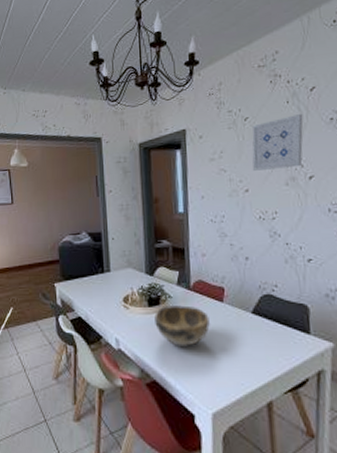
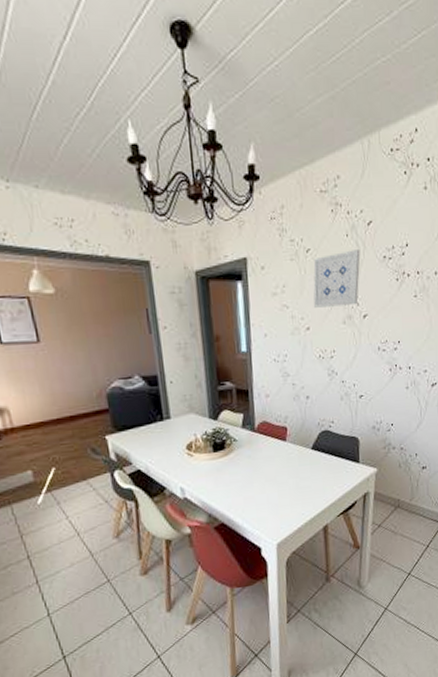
decorative bowl: present [154,305,210,346] -> none [220,447,274,488]

